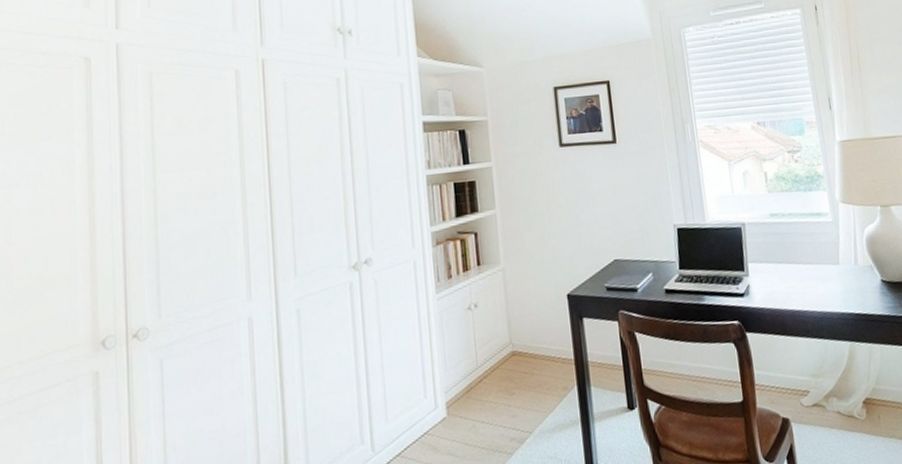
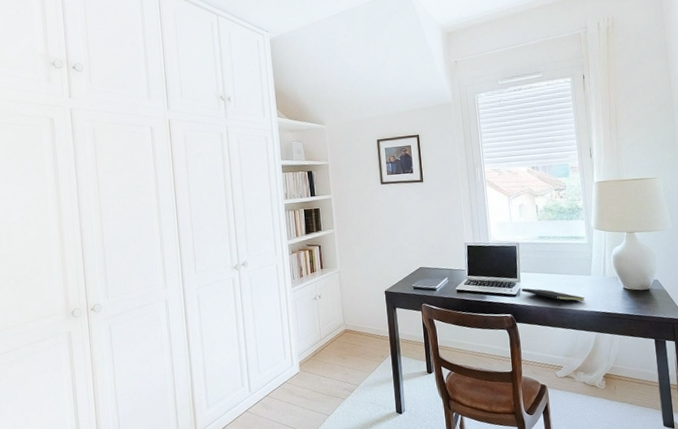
notepad: none [751,284,833,308] -> present [521,288,585,307]

